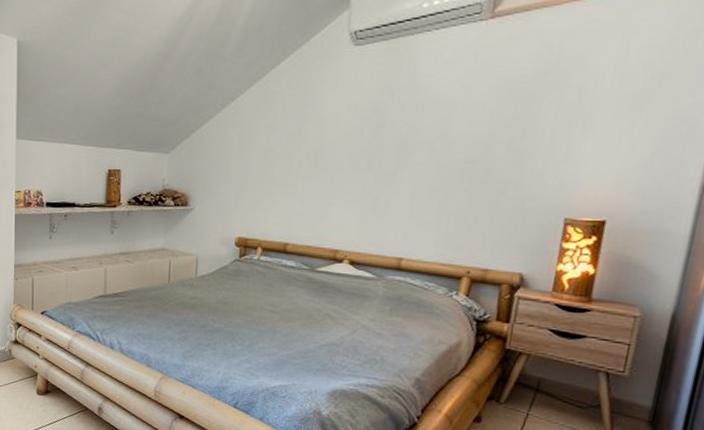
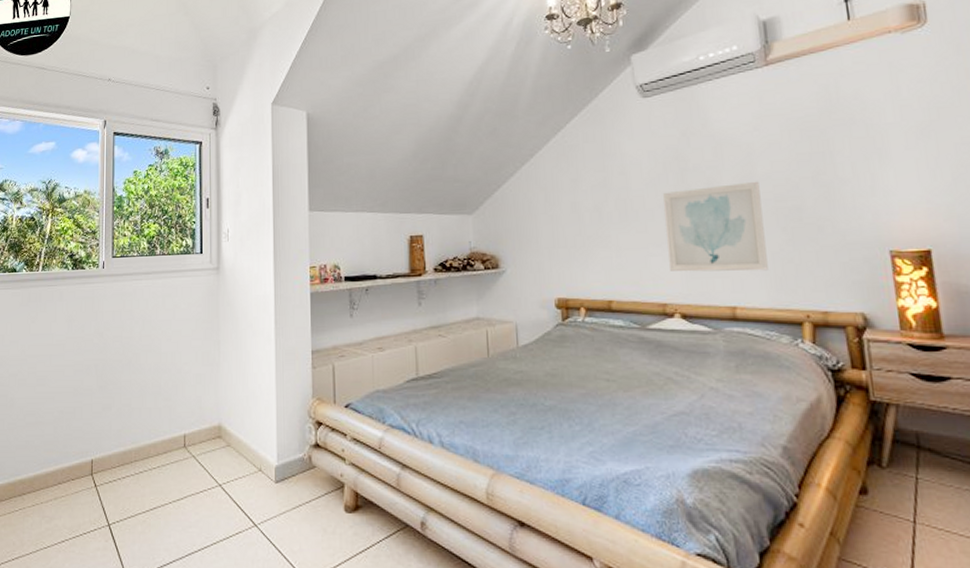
wall art: none [348,140,453,228] -> present [662,181,768,272]

